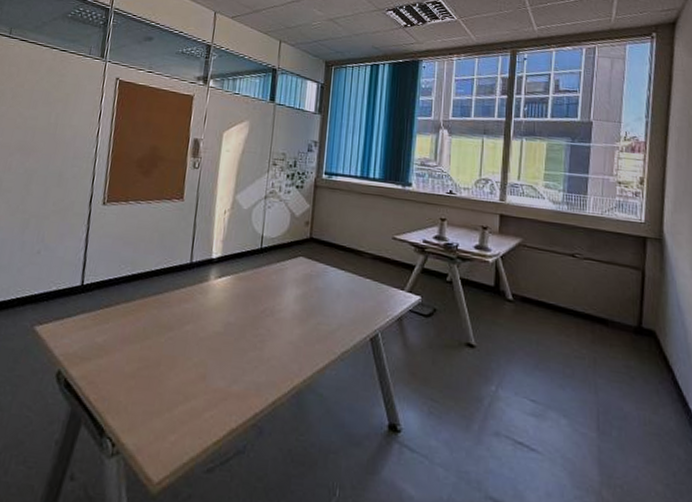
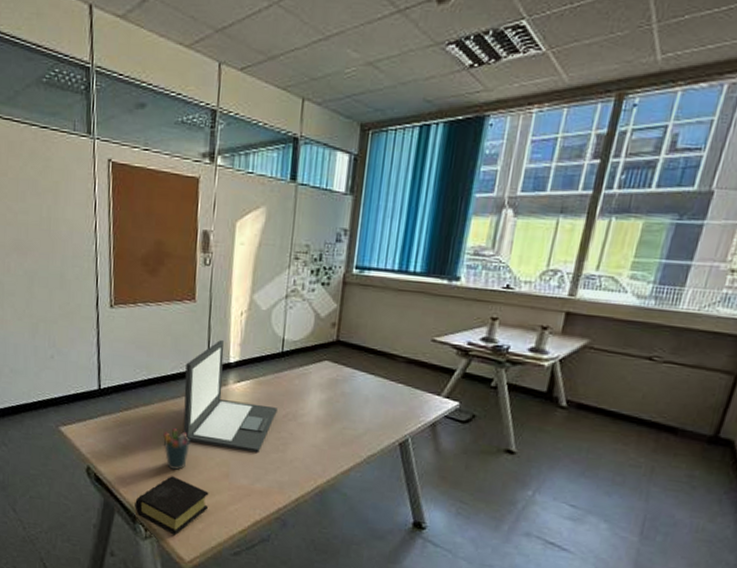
book: none [103,379,184,451] -> present [134,476,209,536]
pen holder: none [141,326,170,372] -> present [163,428,192,470]
laptop: none [163,237,256,352] -> present [183,340,277,454]

